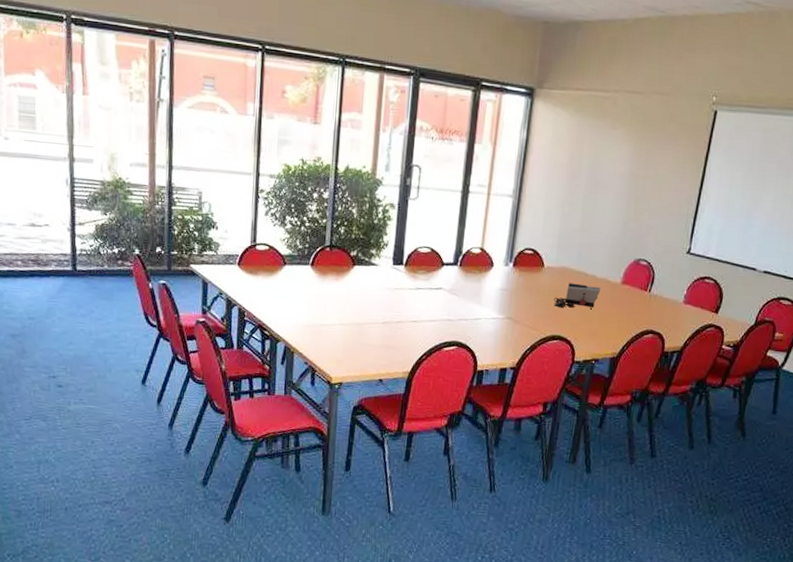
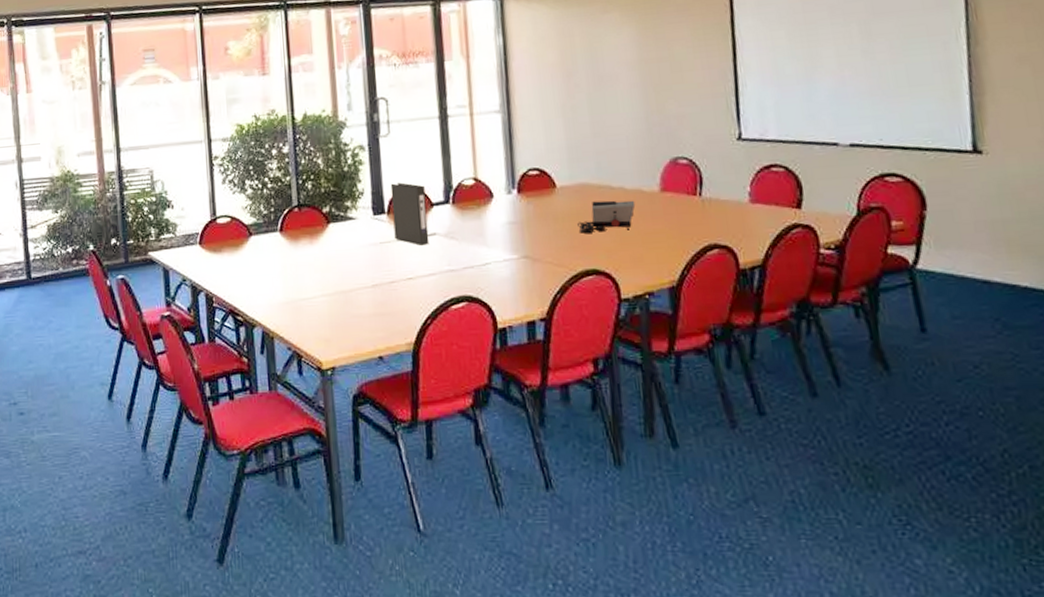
binder: none [408,241,440,296] -> present [390,182,430,245]

